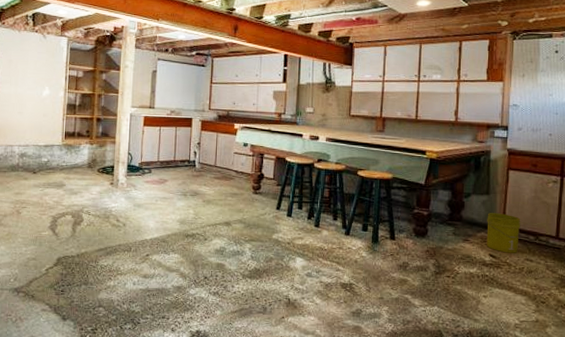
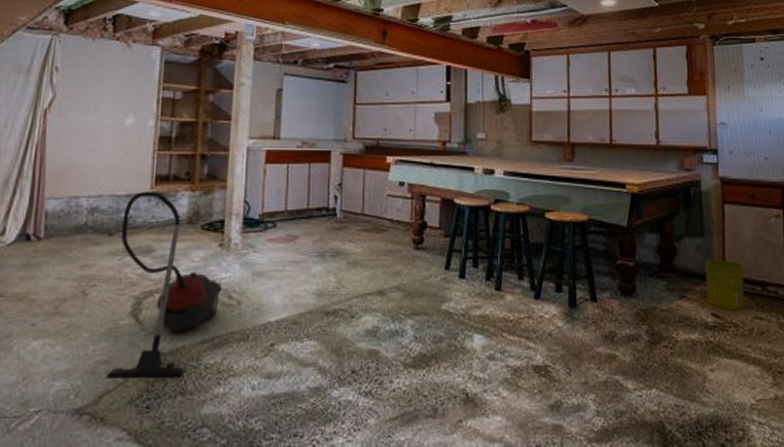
vacuum cleaner: none [35,143,112,272] -> present [107,191,222,378]

